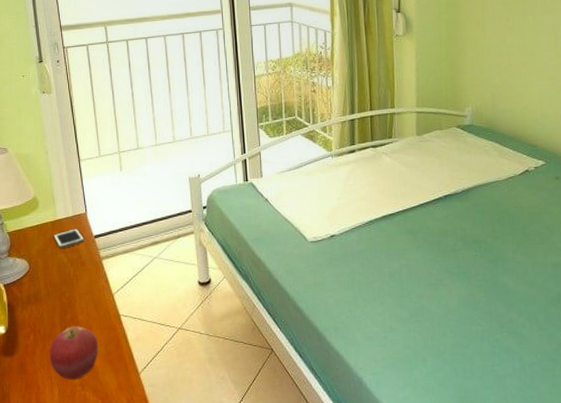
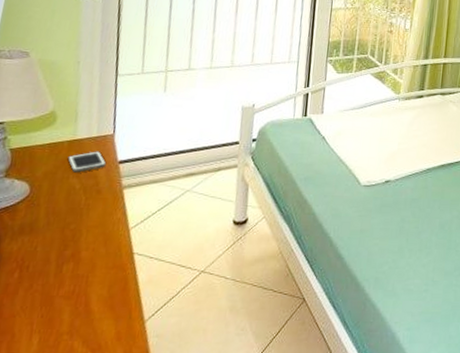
apple: present [49,326,99,380] -> none [34,263,101,327]

